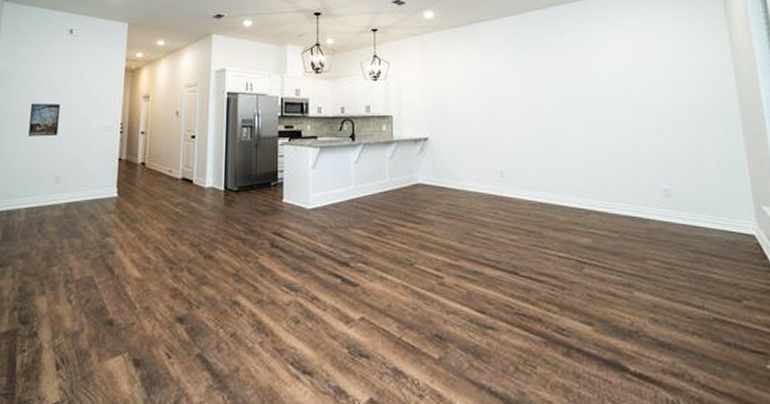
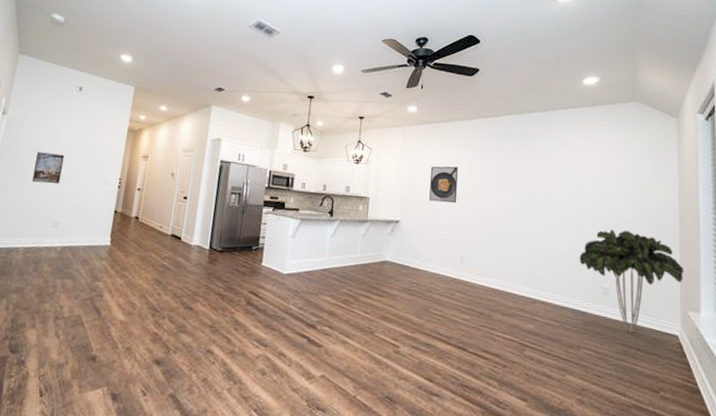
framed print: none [456,72,489,113] -> present [429,166,458,204]
indoor plant: none [632,123,753,237] -> present [579,229,685,333]

